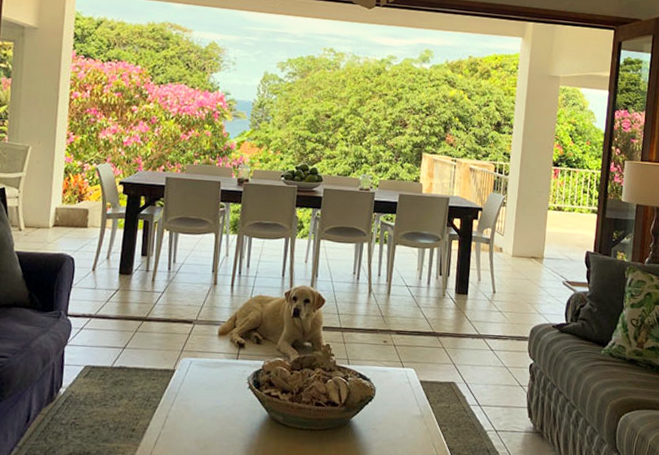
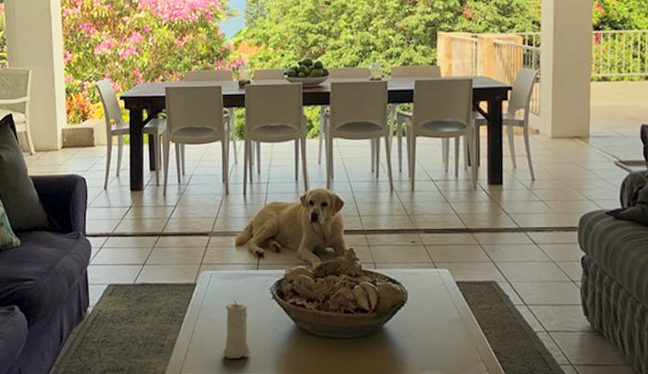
candle: none [194,388,223,447] -> present [223,300,250,359]

